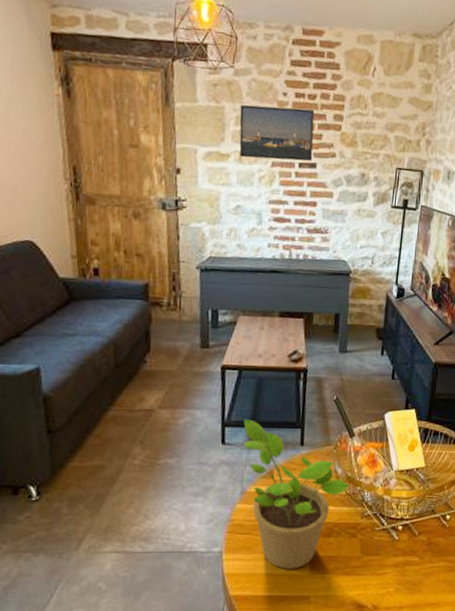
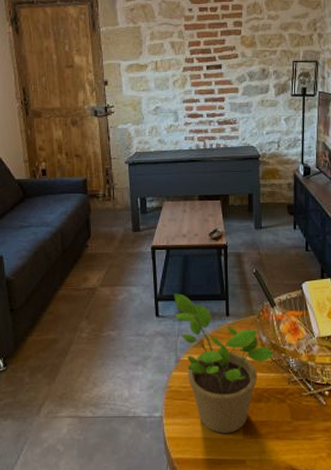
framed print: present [239,104,315,162] -> none [154,20,218,66]

